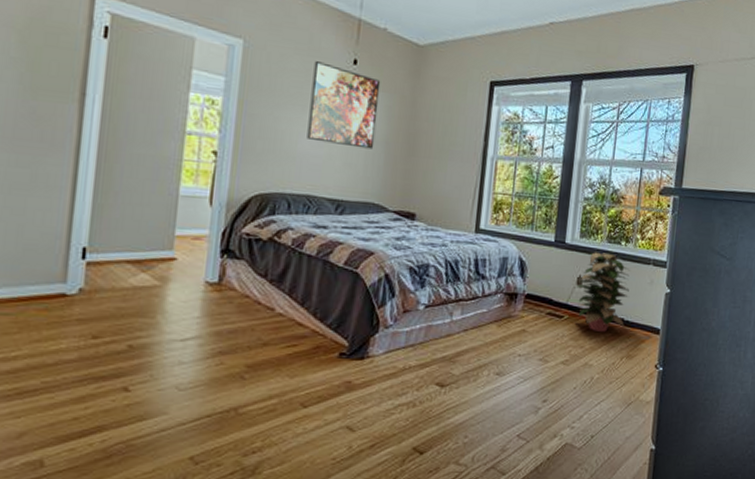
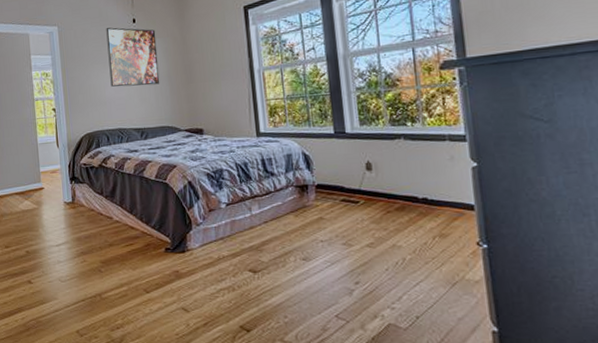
decorative plant: present [575,252,630,332] -> none [366,136,429,213]

